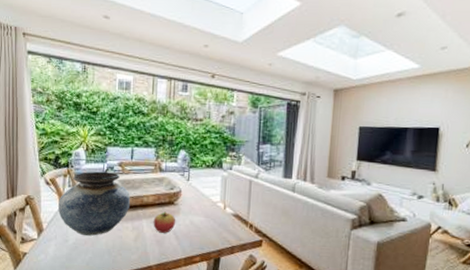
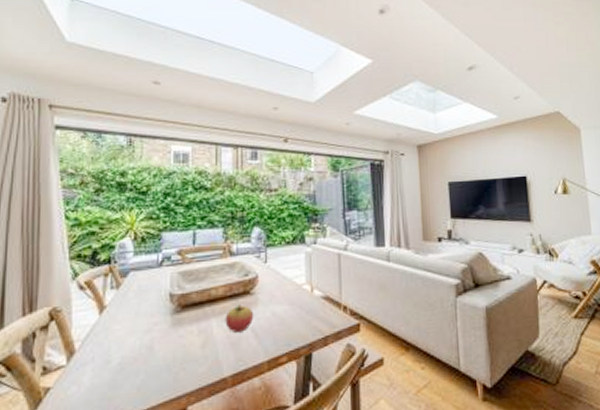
vase: present [58,171,131,236] -> none [97,263,195,351]

